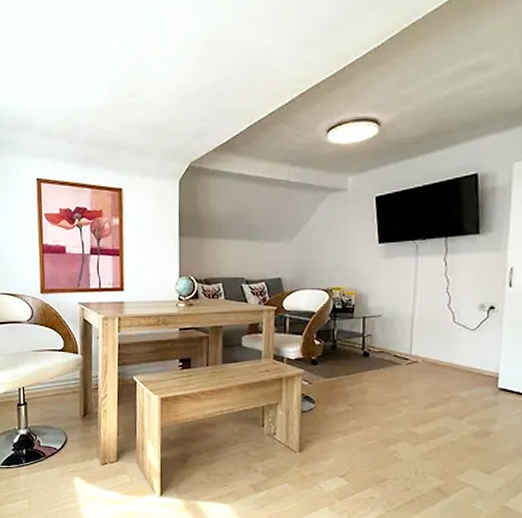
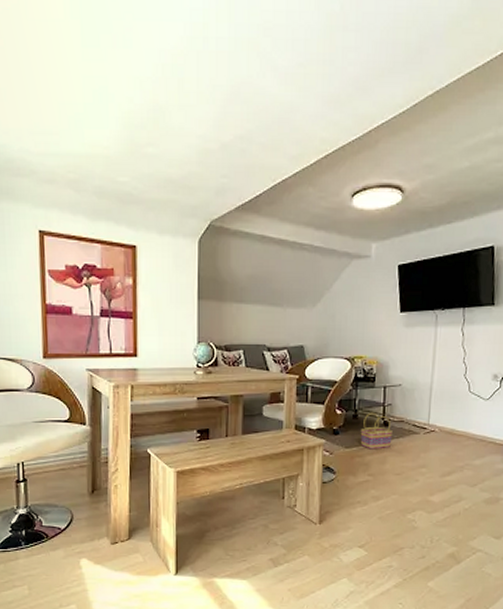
basket: none [339,343,373,380] -> present [360,412,393,449]

